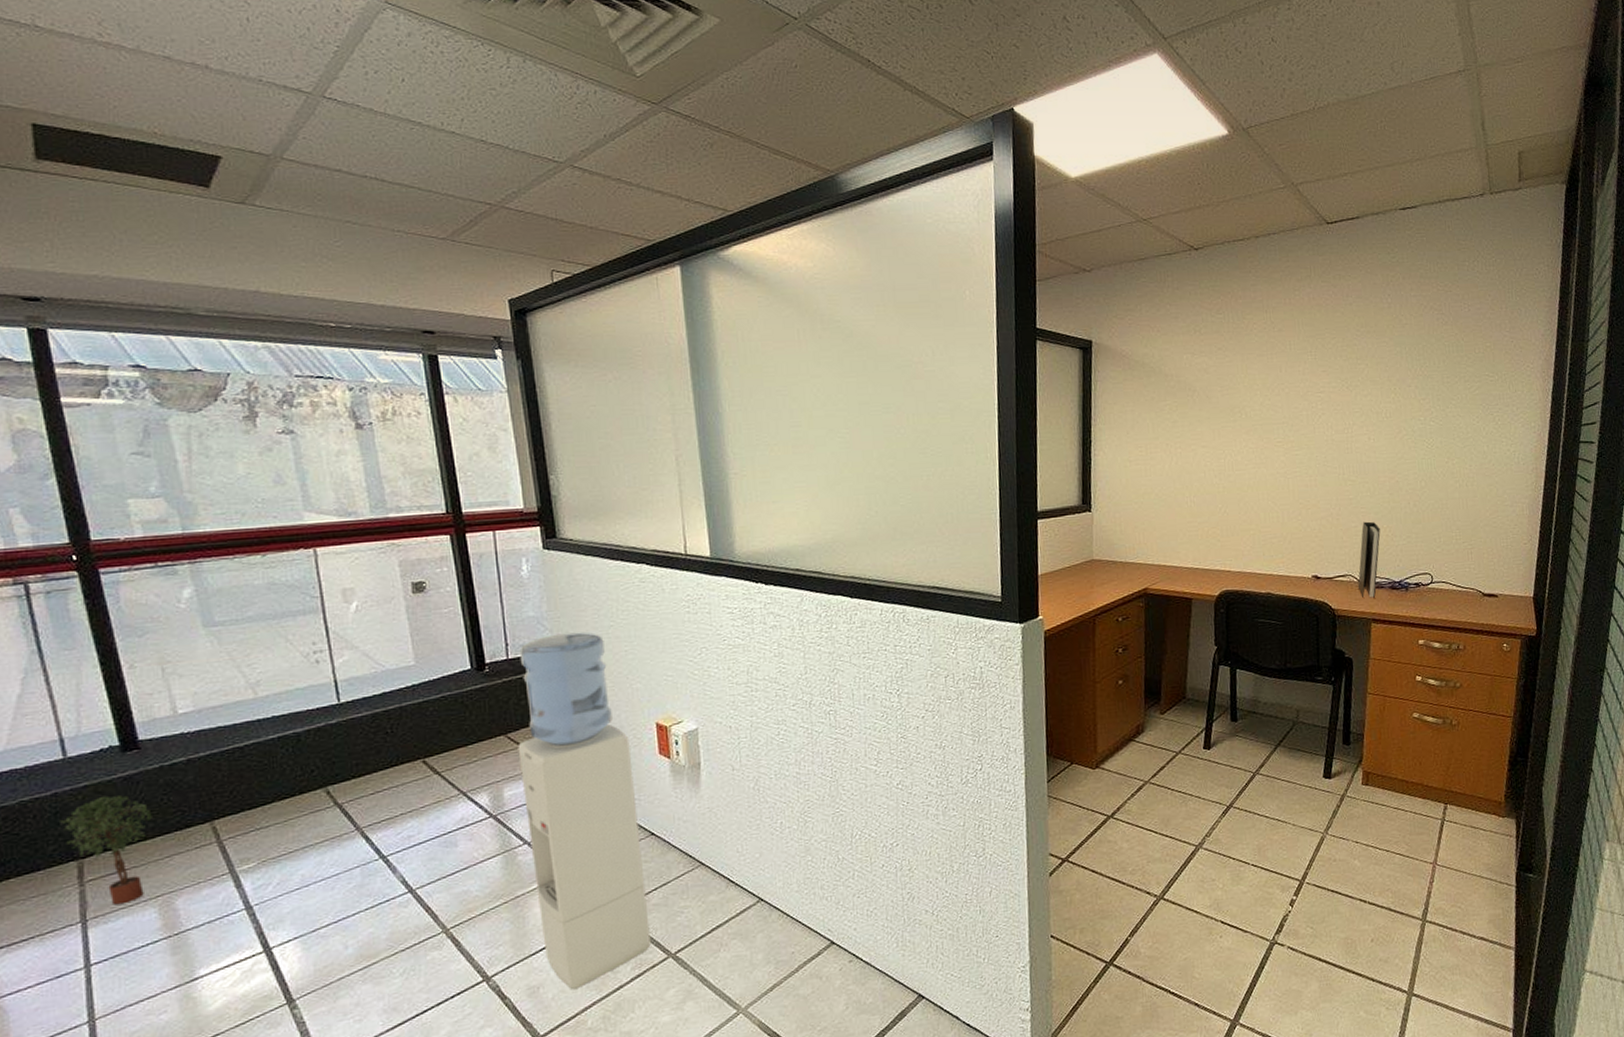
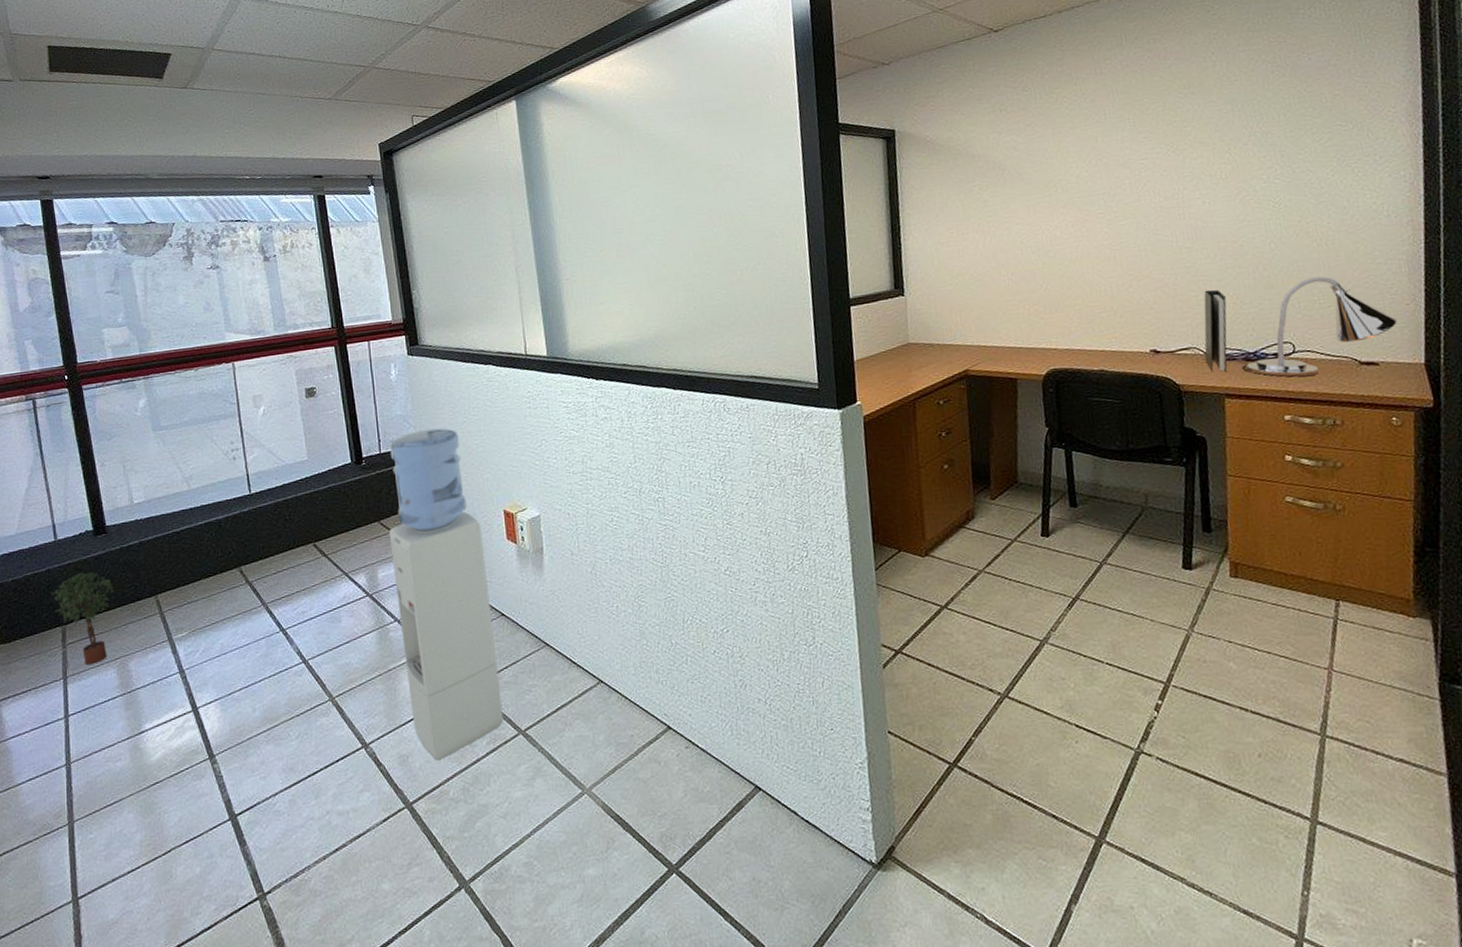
table lamp: none [1388,514,1516,605] -> present [1242,276,1398,377]

